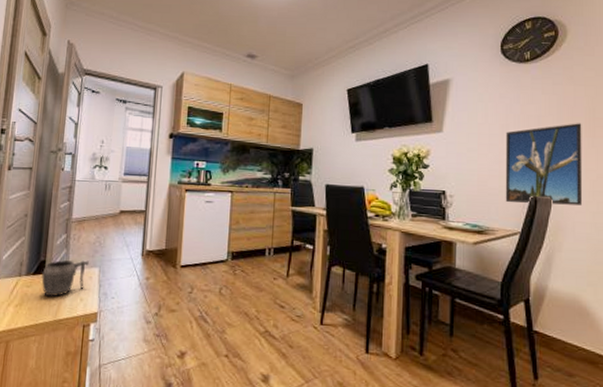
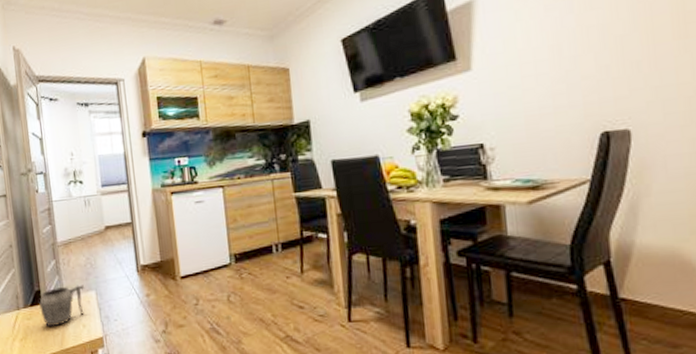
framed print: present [505,123,583,205] -> none [557,23,676,146]

